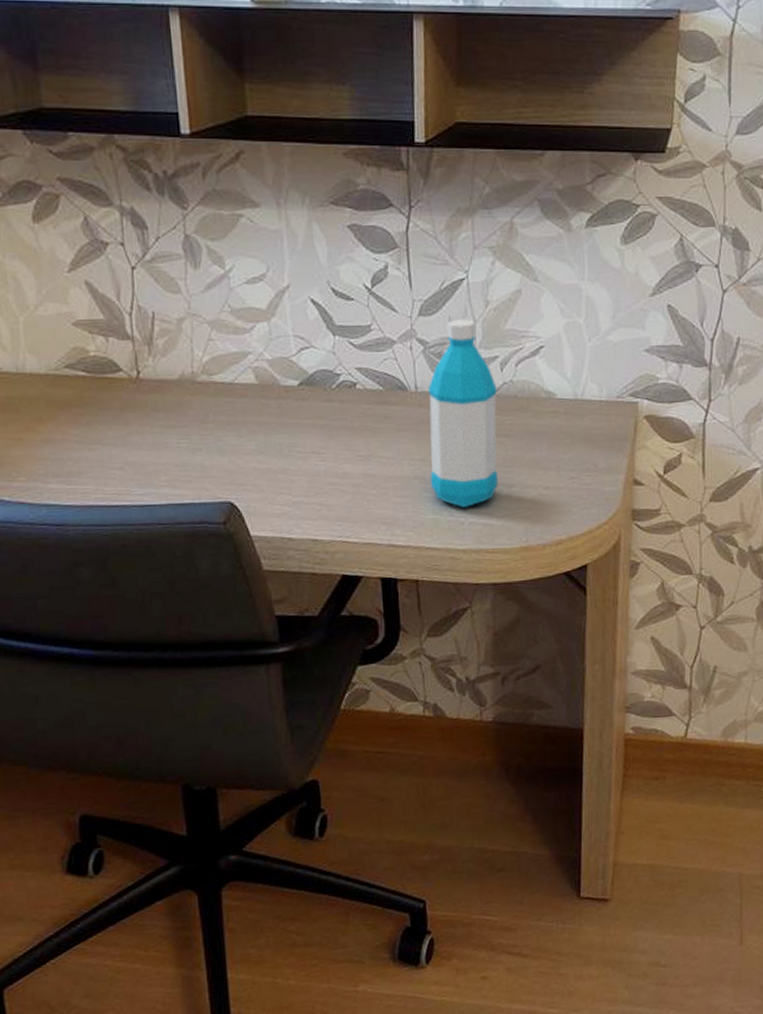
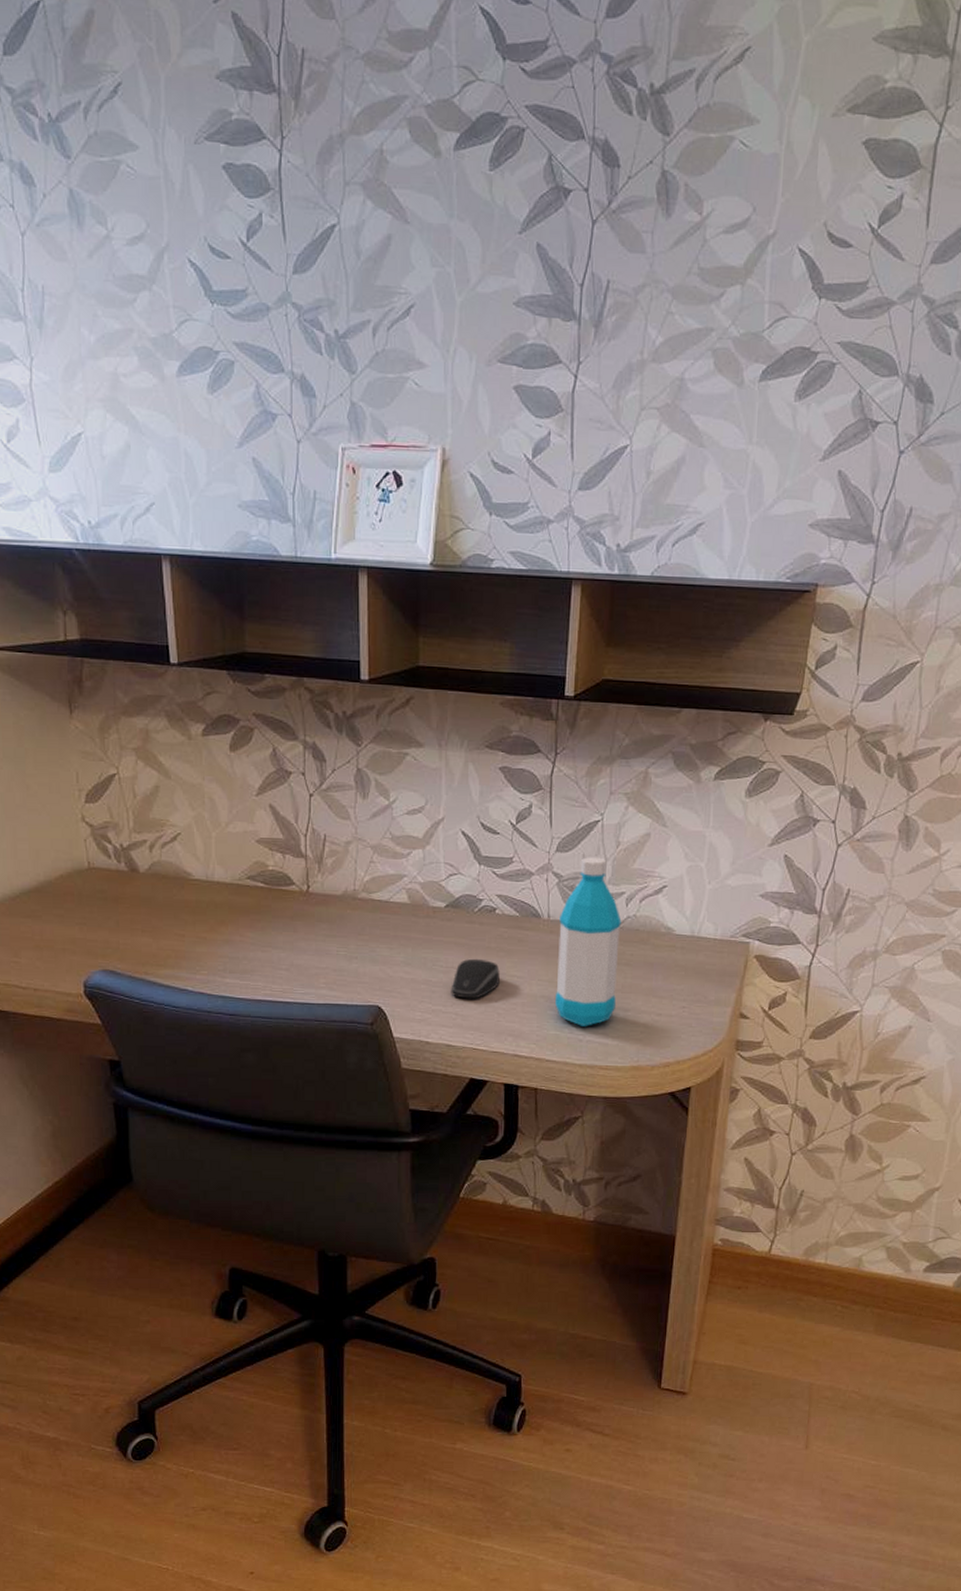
computer mouse: none [312,440,367,487] -> present [450,958,500,999]

